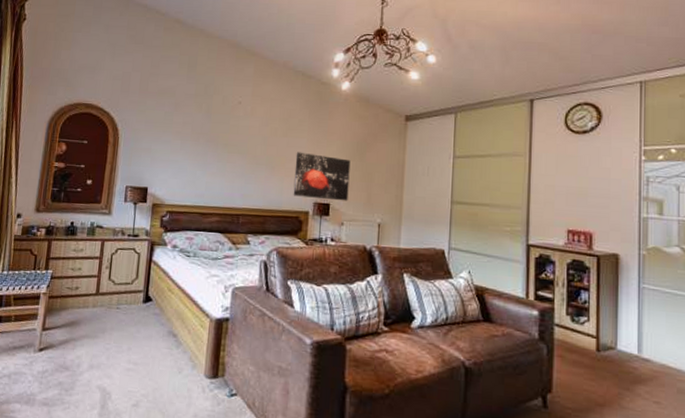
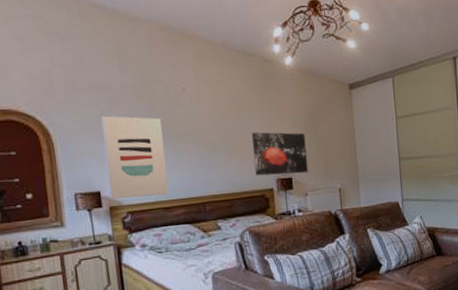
wall art: none [155,118,214,201] -> present [101,115,169,199]

